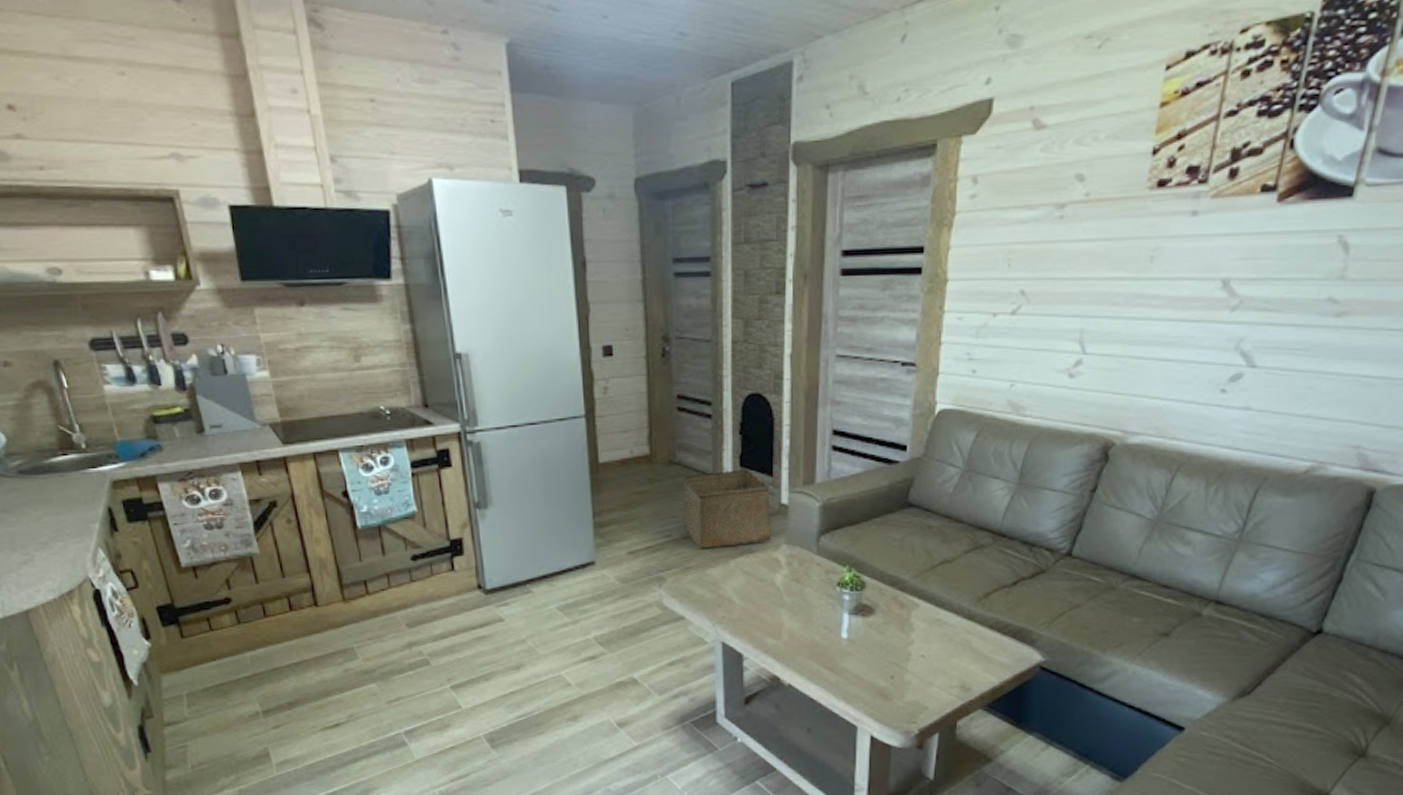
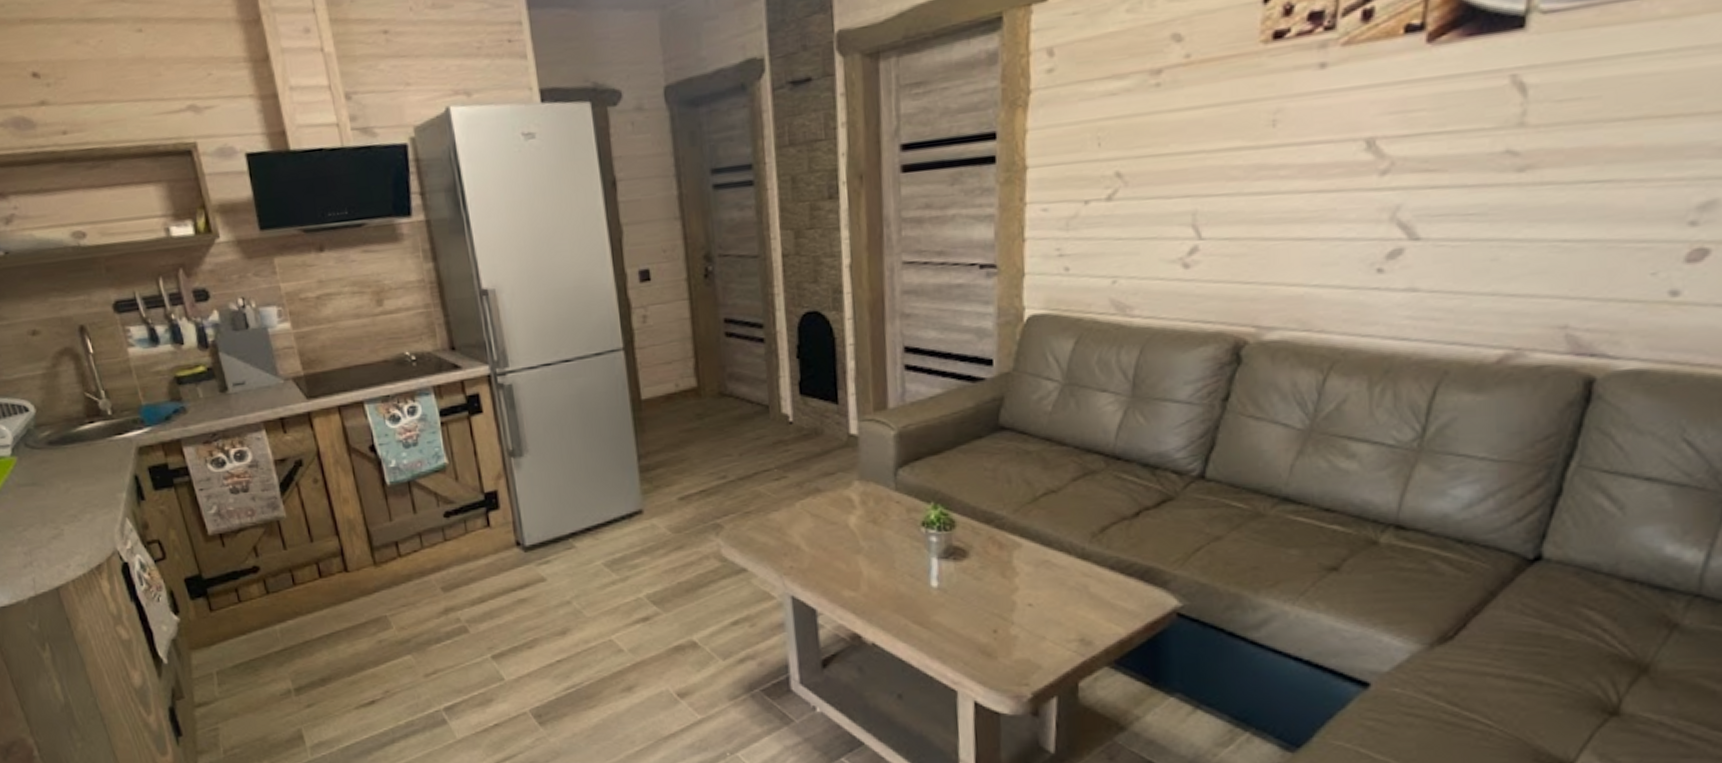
storage bin: present [682,469,771,549] -> none [734,397,841,491]

